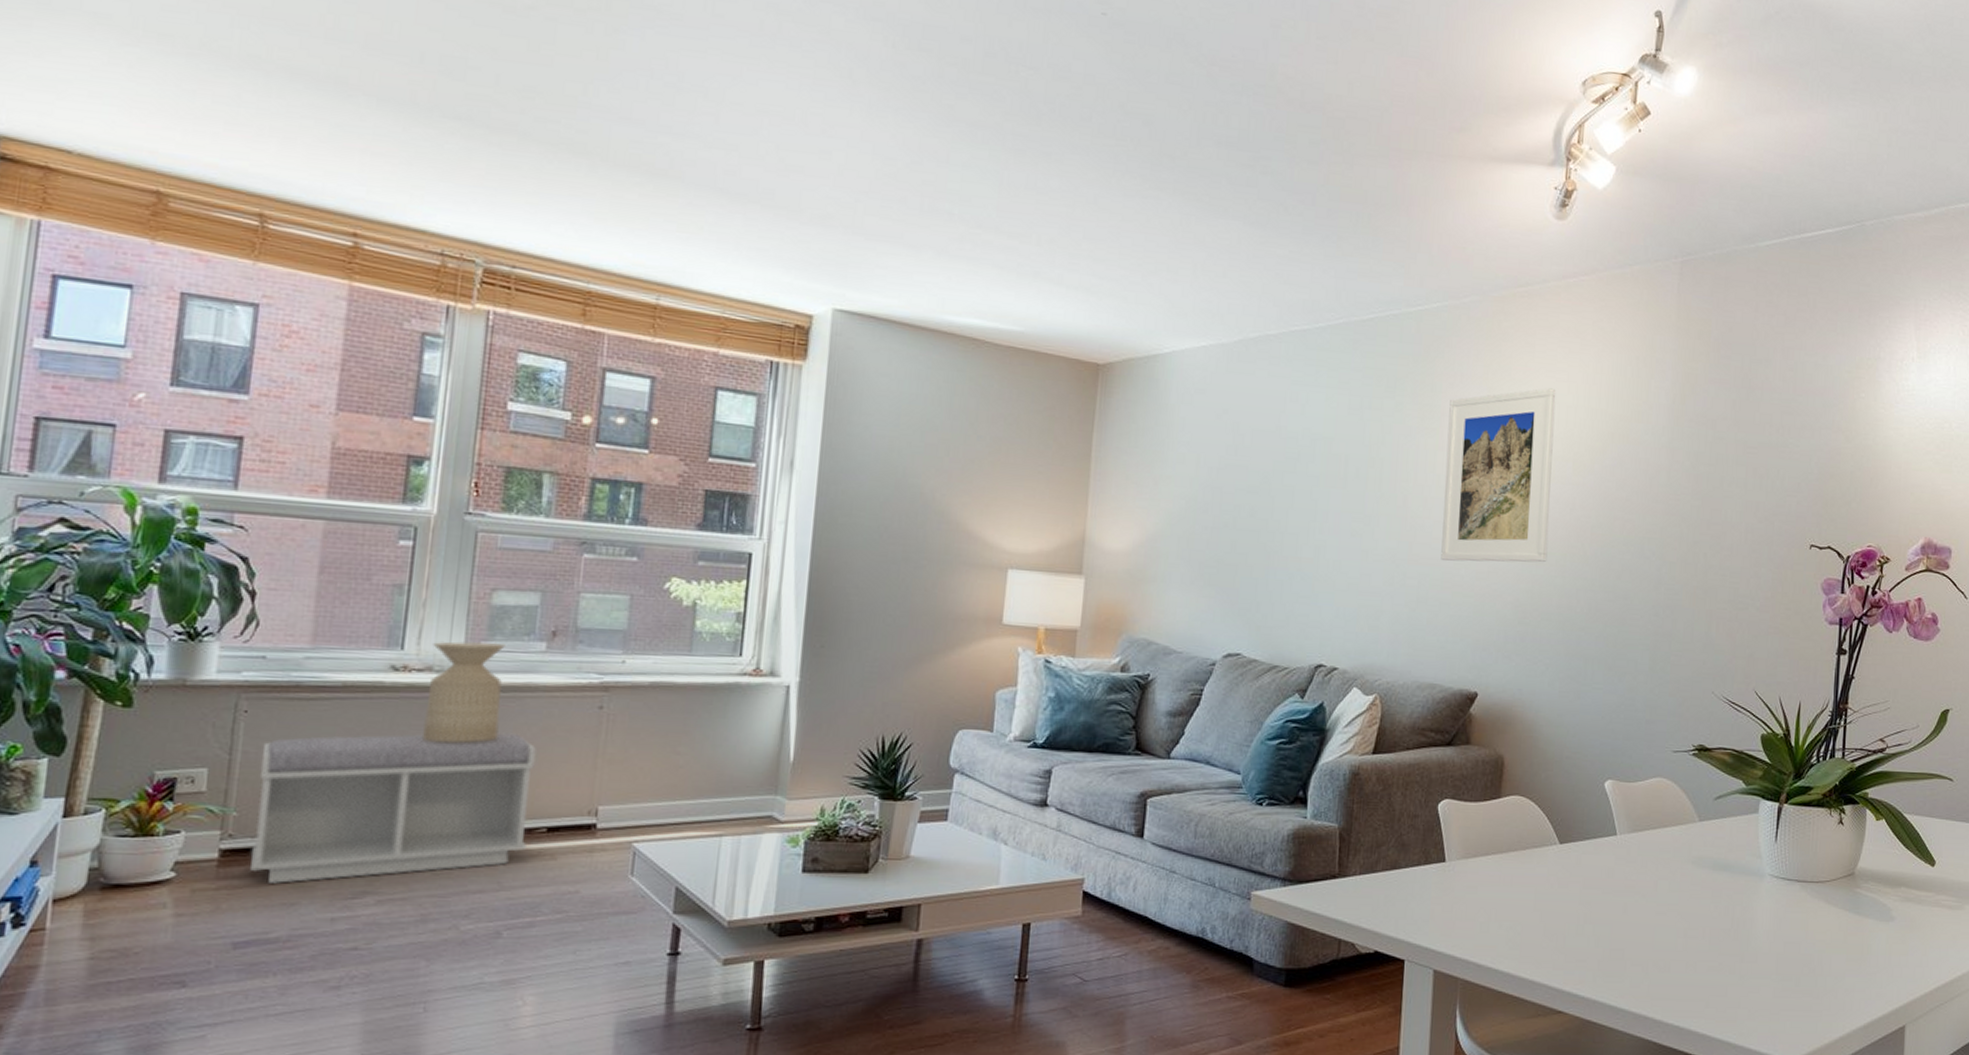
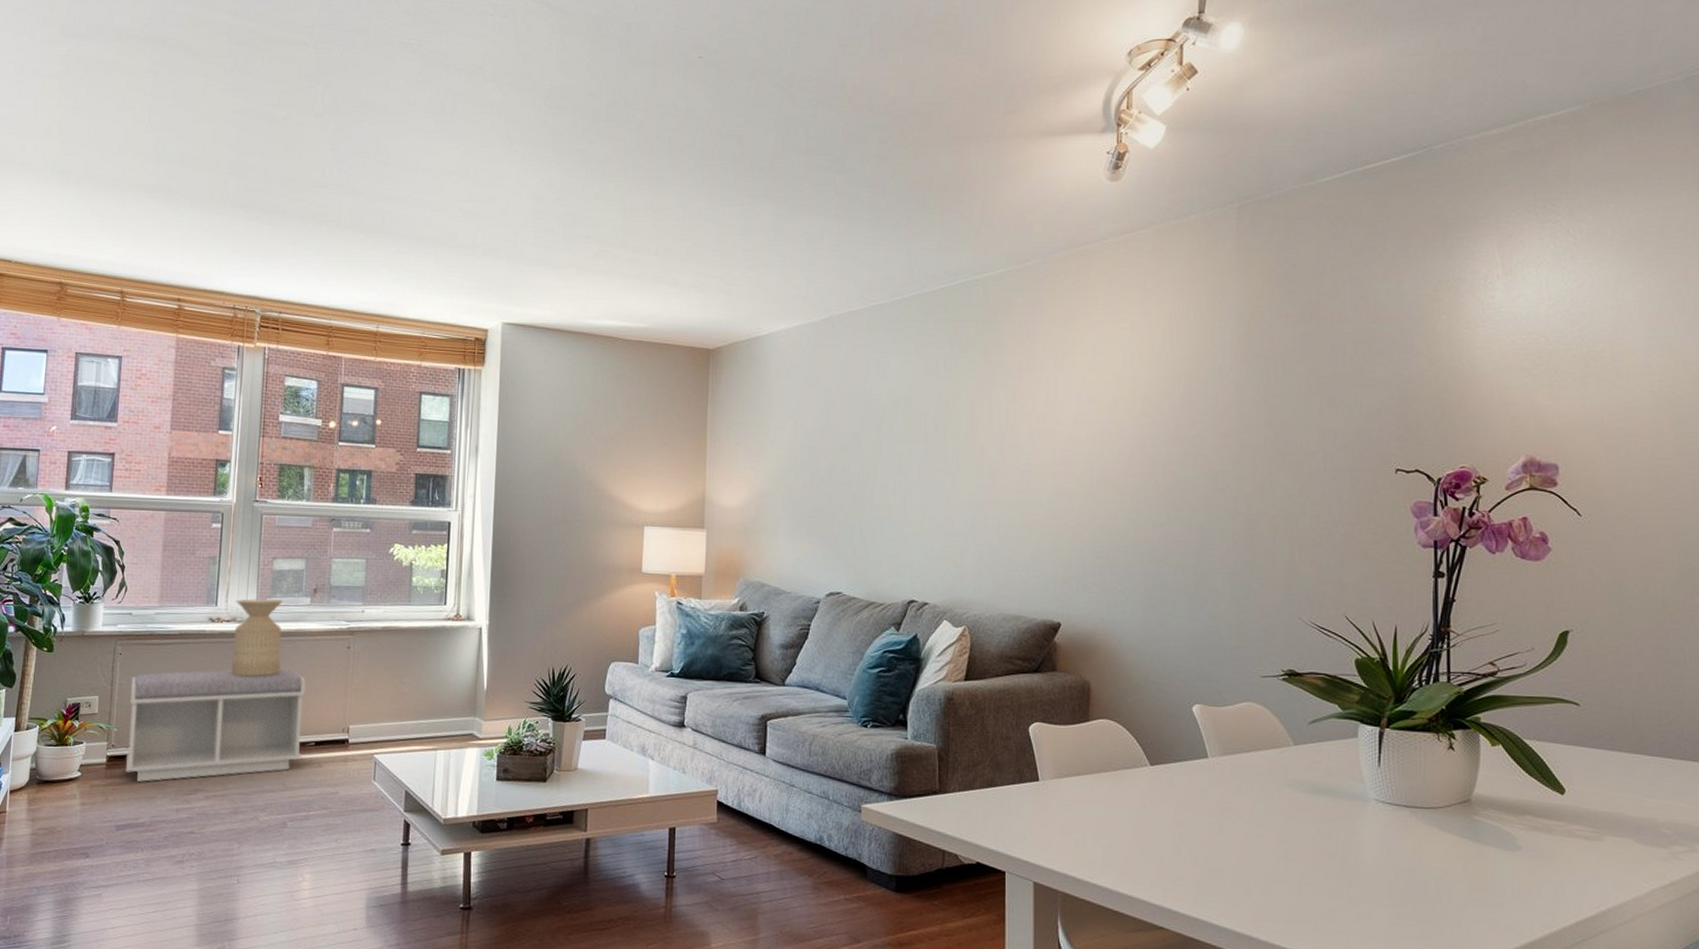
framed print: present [1441,388,1556,563] -> none [1018,337,1121,502]

